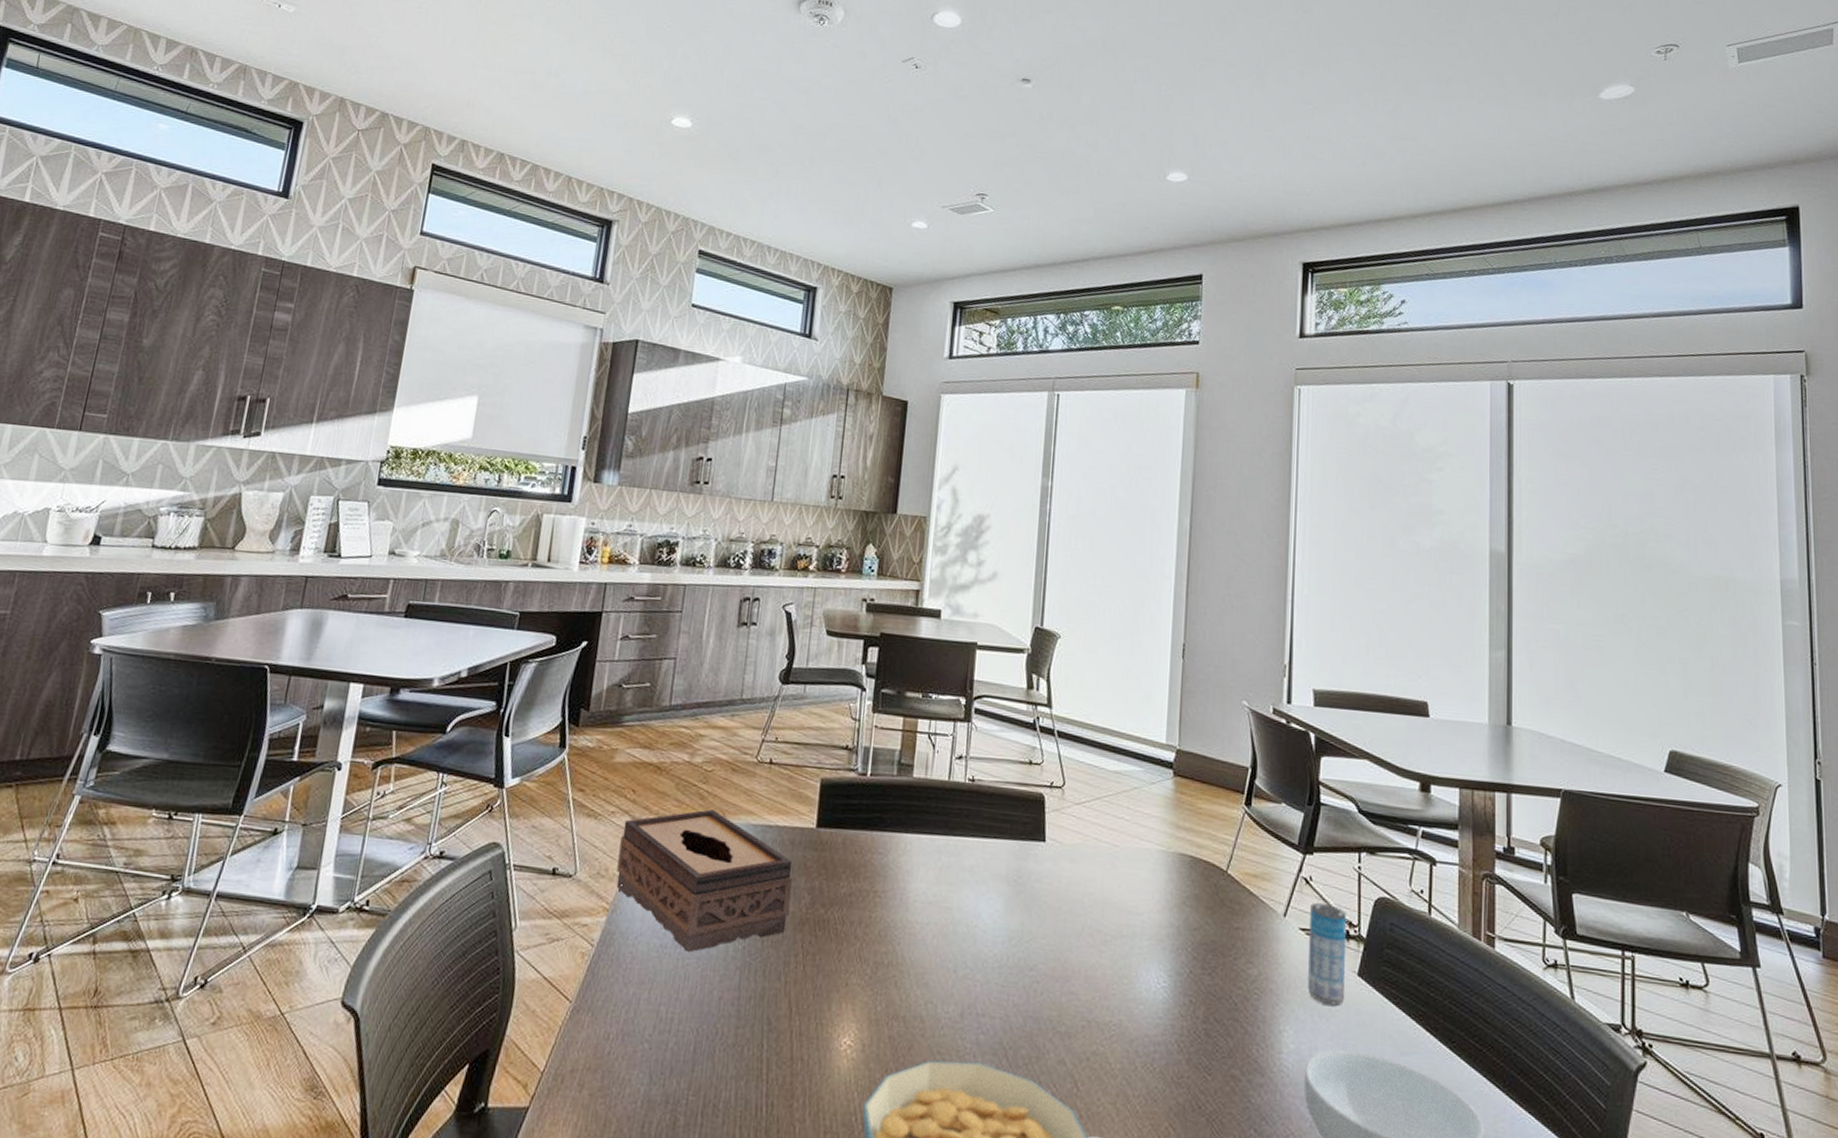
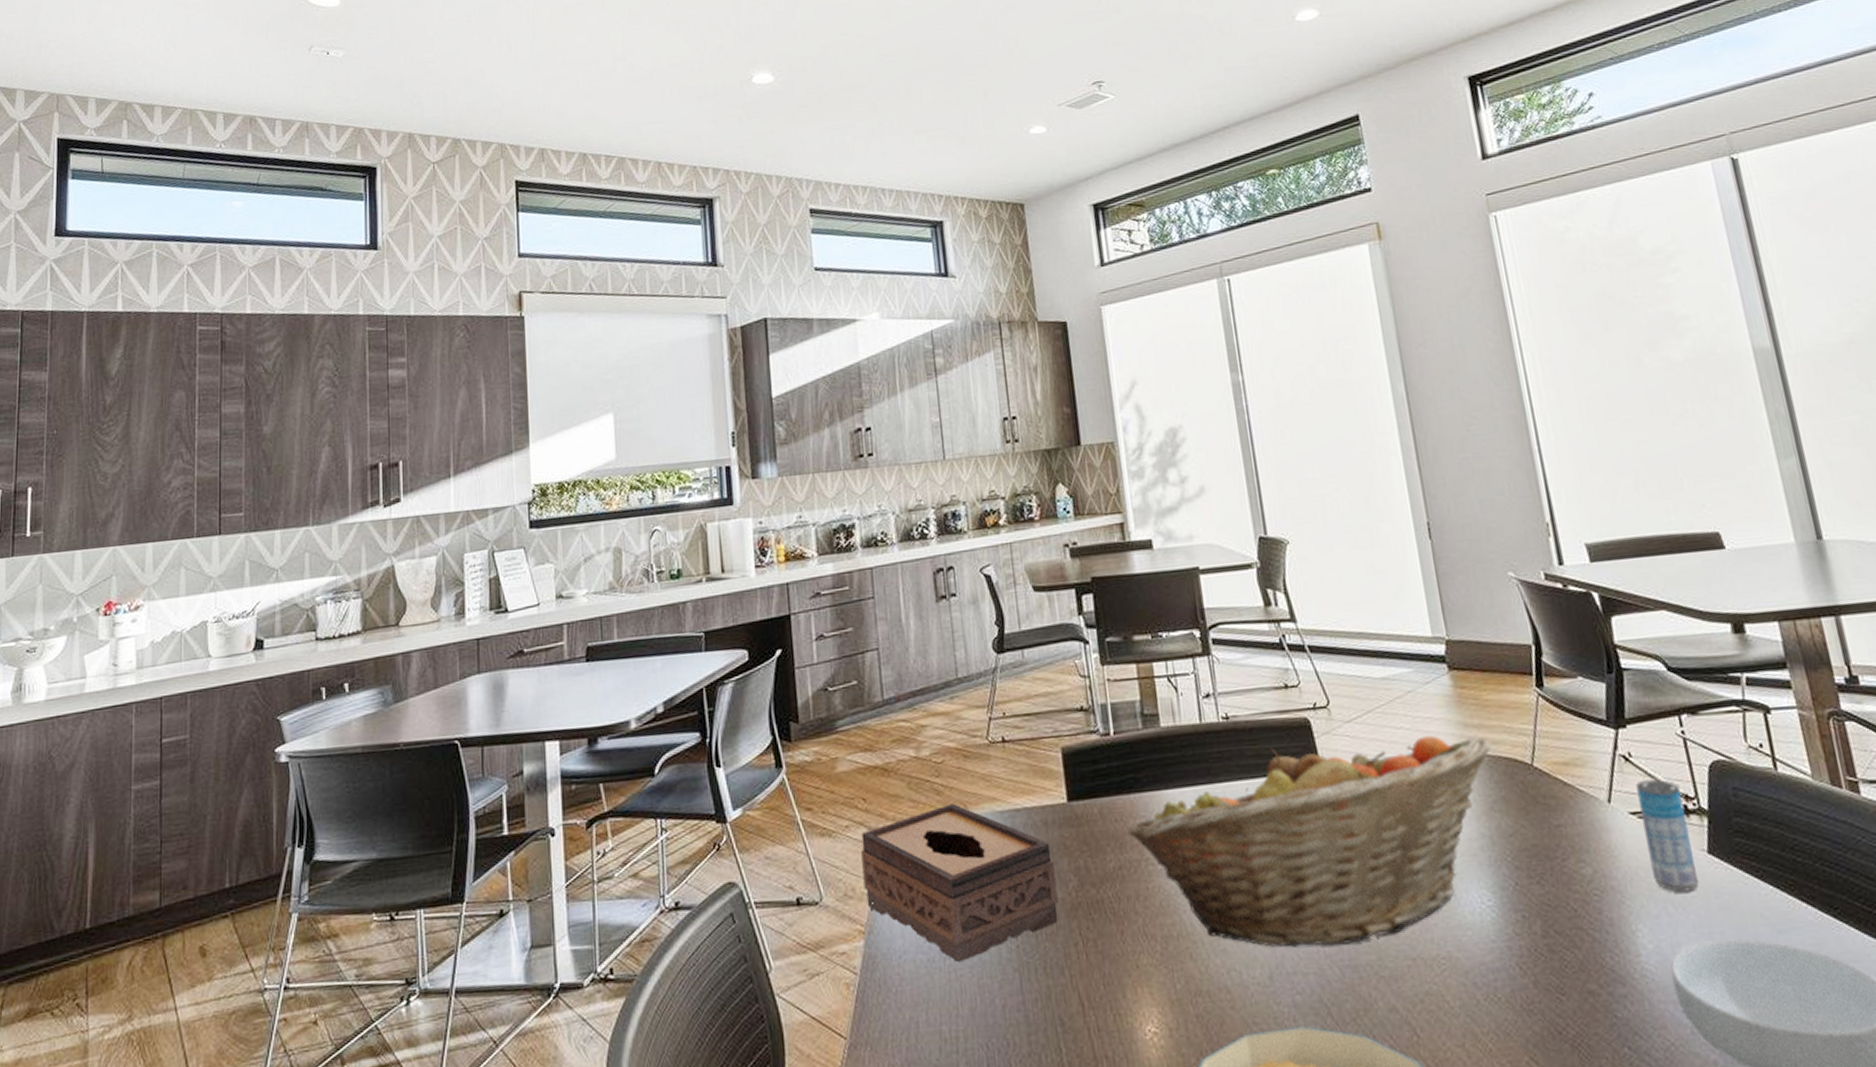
fruit basket: none [864,813,1196,998] -> present [1128,735,1492,947]

